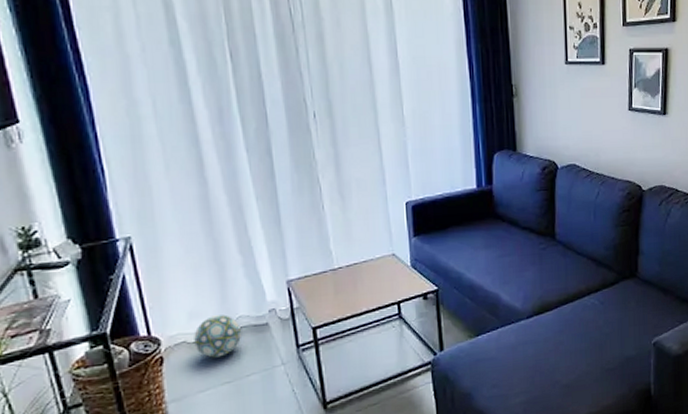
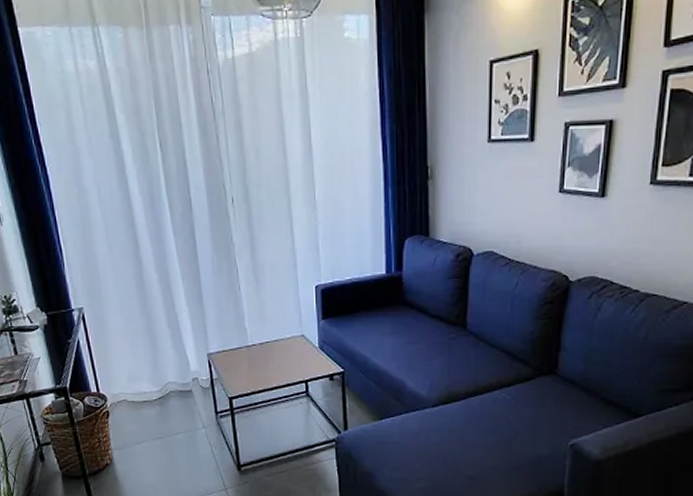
ball: present [194,314,241,358] -> none [132,380,170,416]

